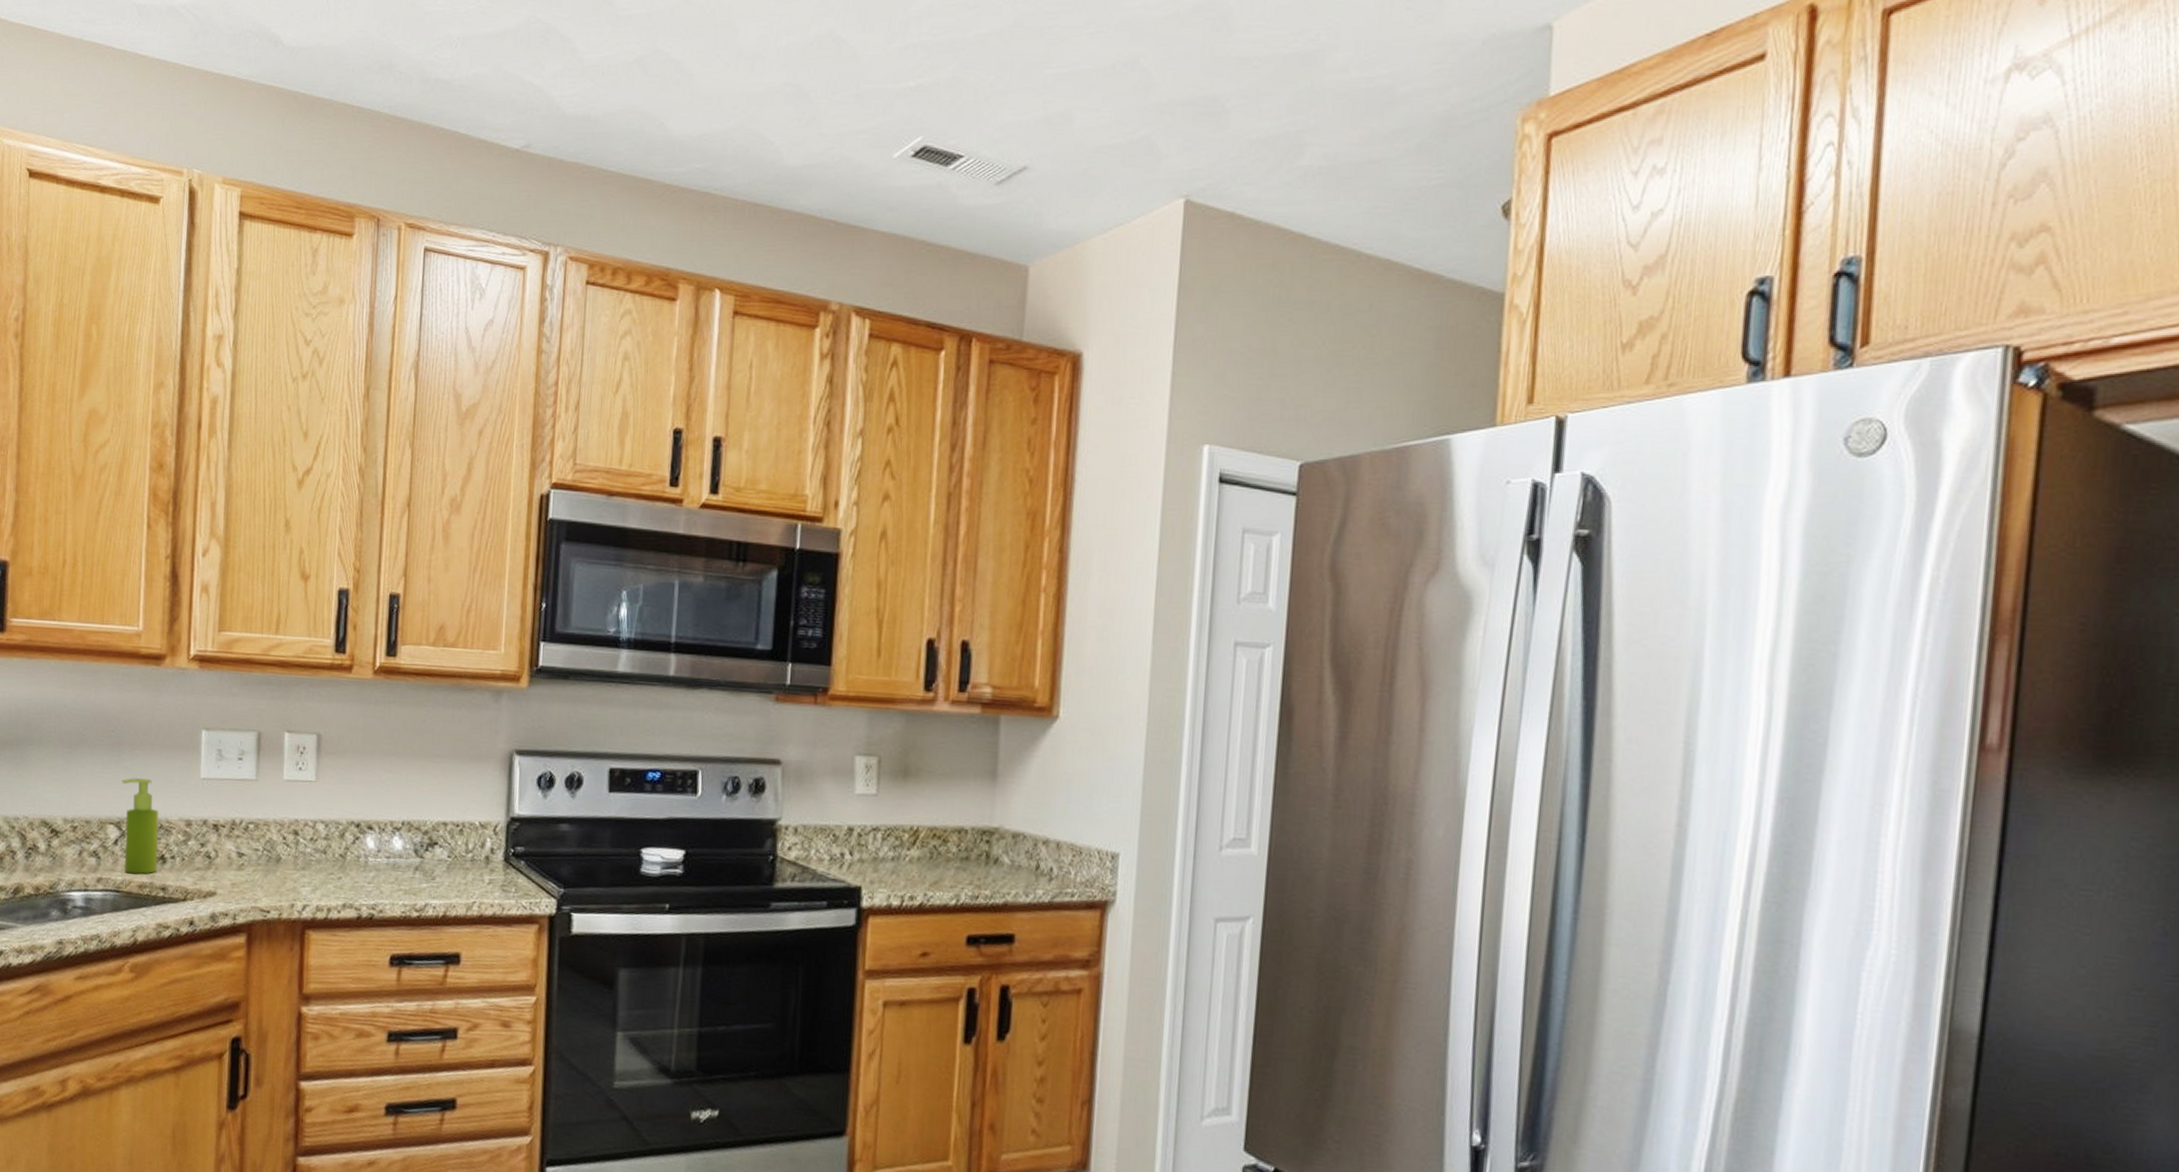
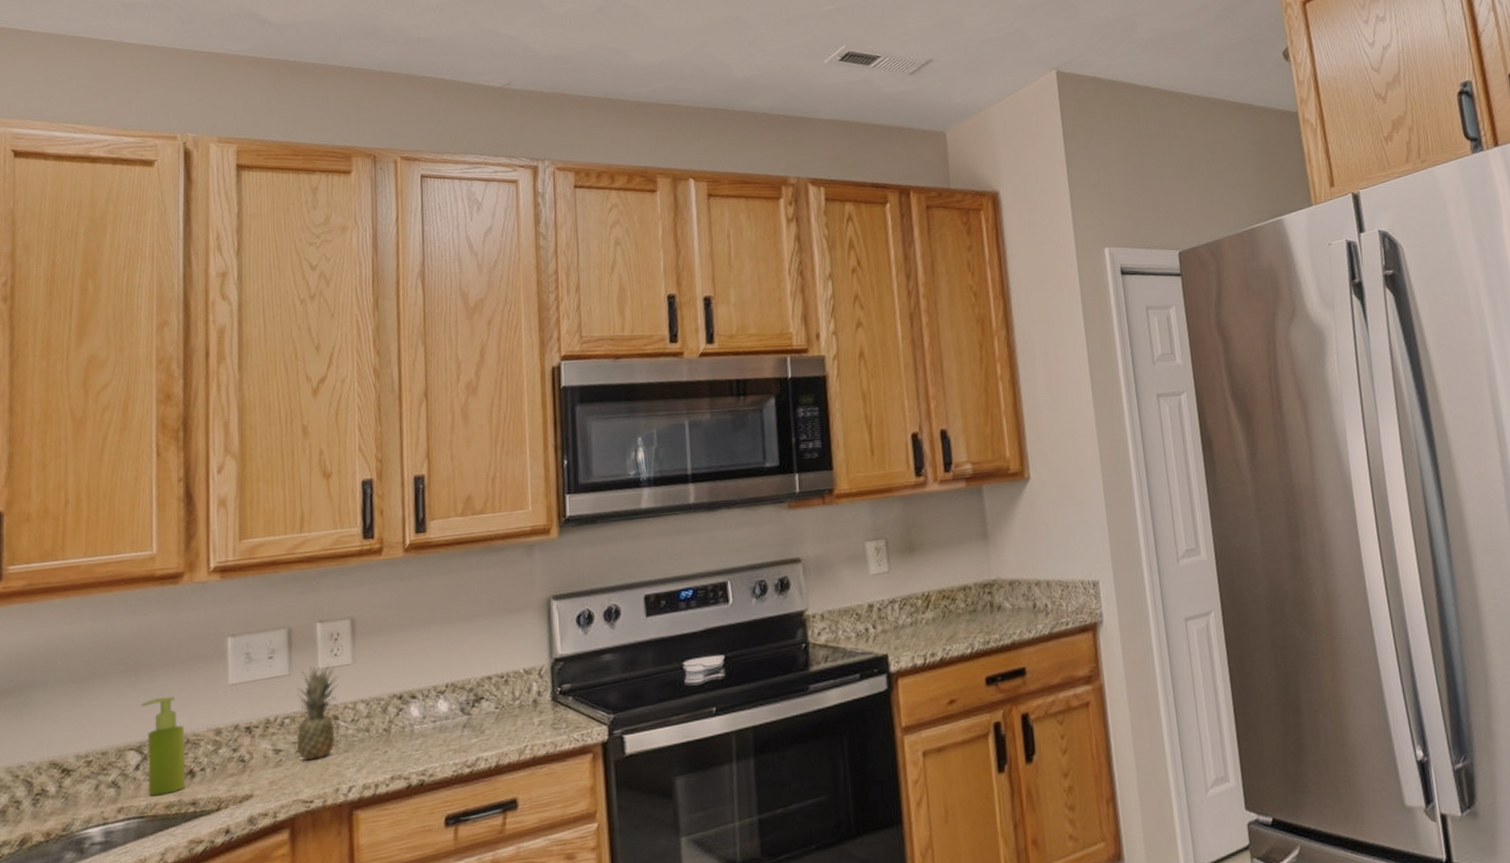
fruit: none [258,775,302,872] -> present [296,665,339,761]

